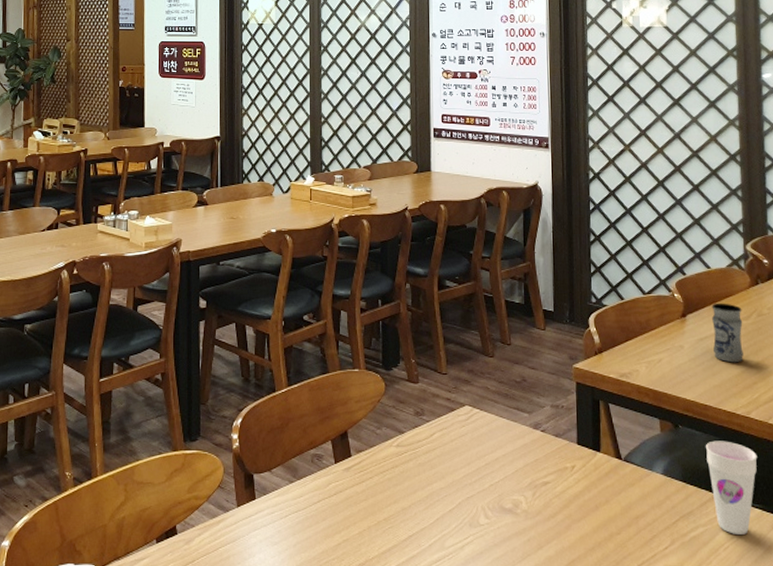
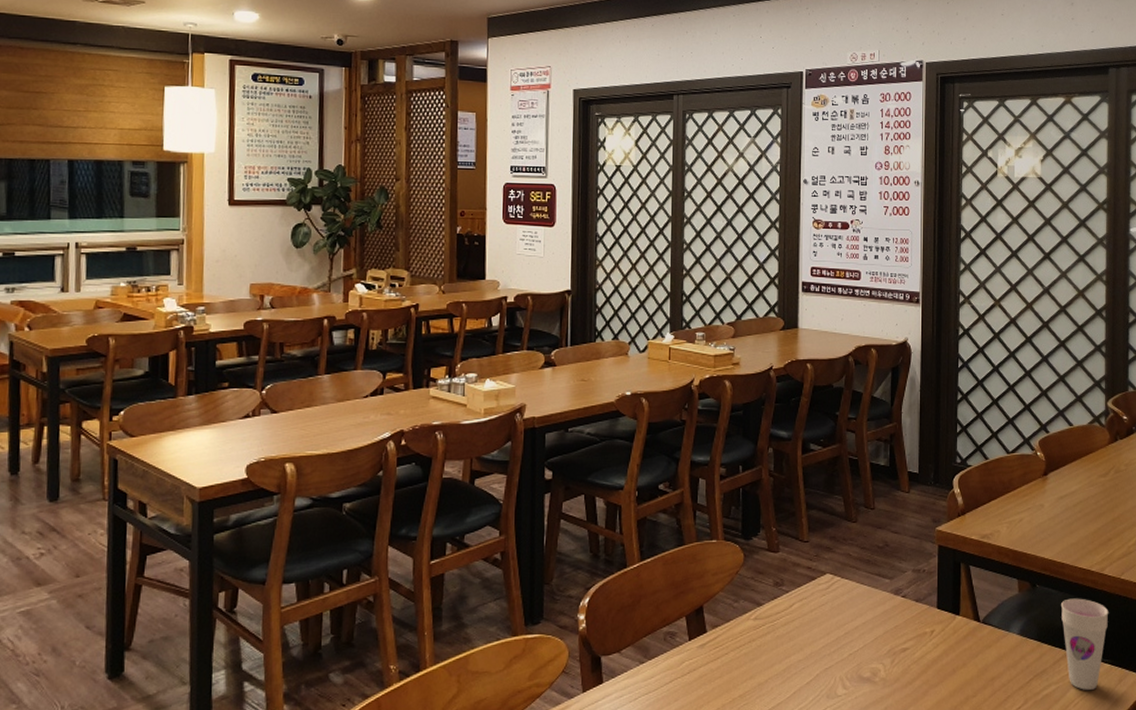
jar: present [711,303,744,363] -> none [1071,460,1101,520]

